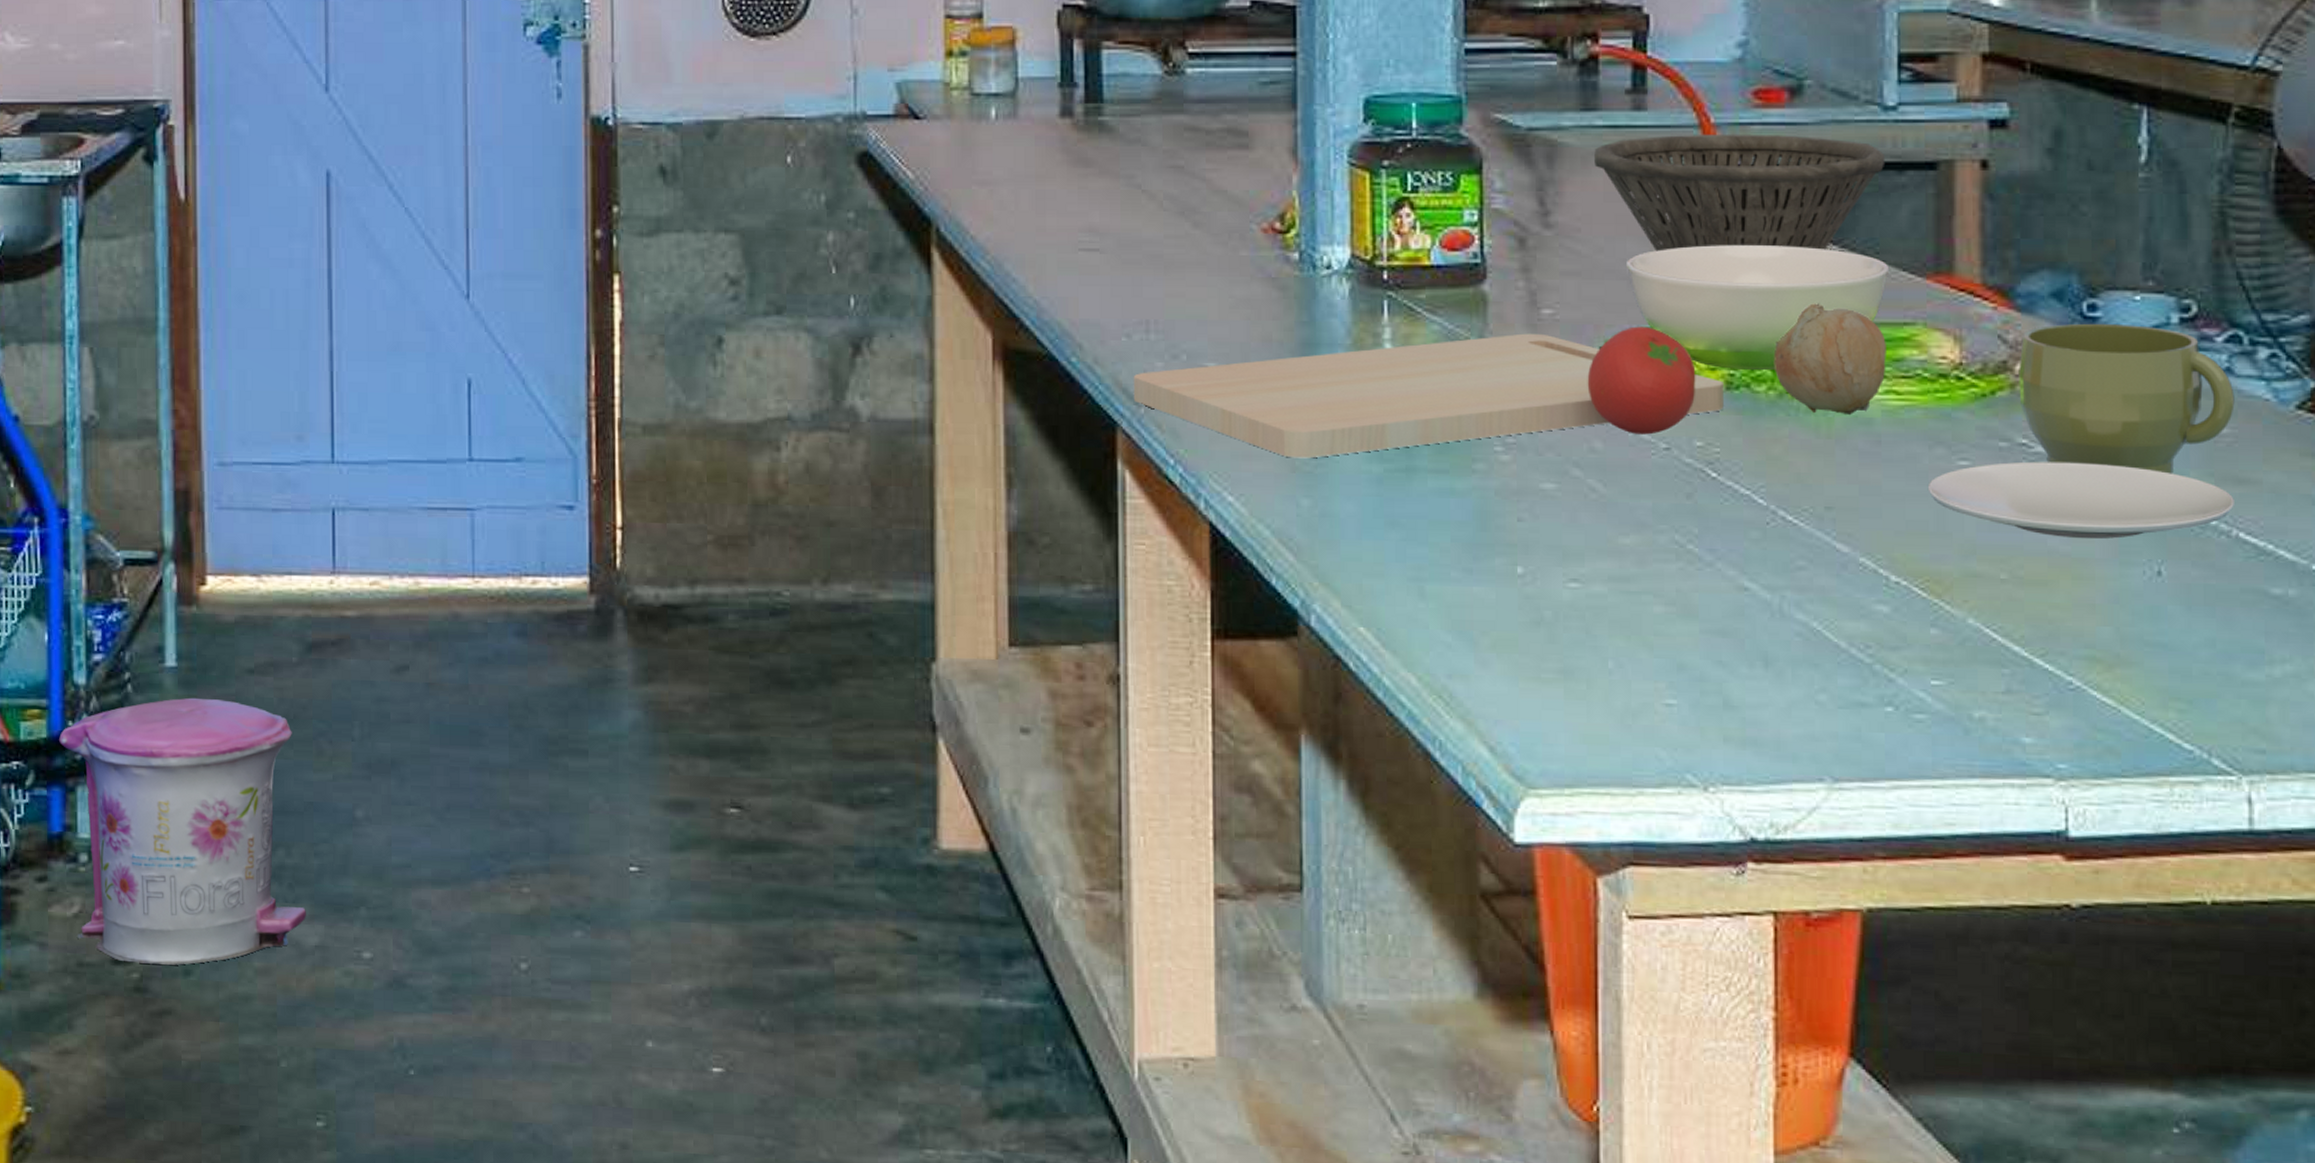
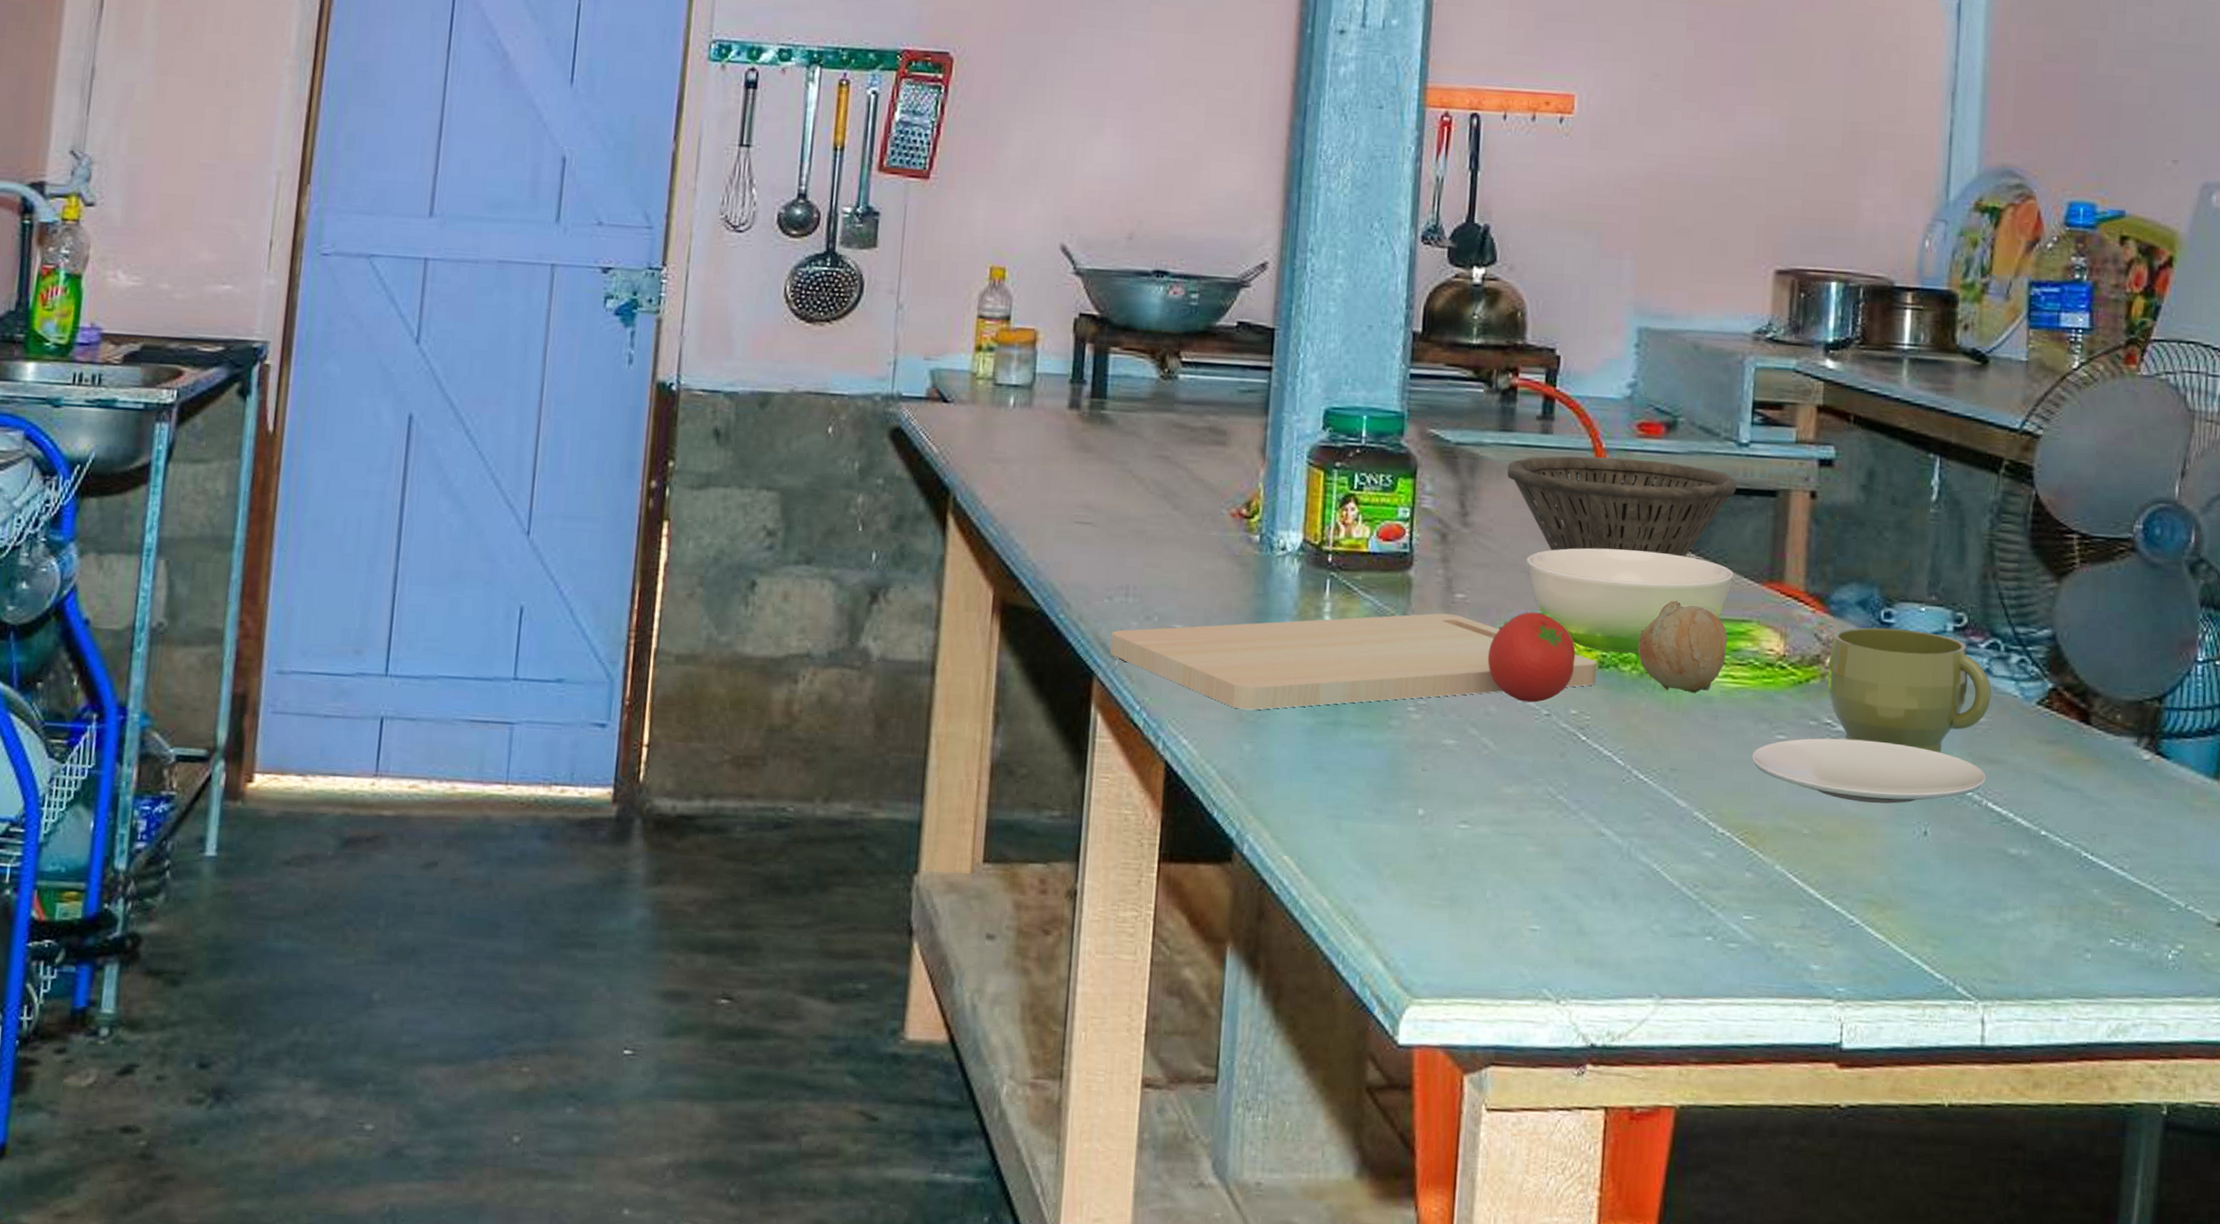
trash can: present [59,697,306,966] -> none [89,885,321,1134]

